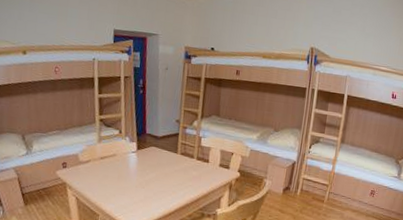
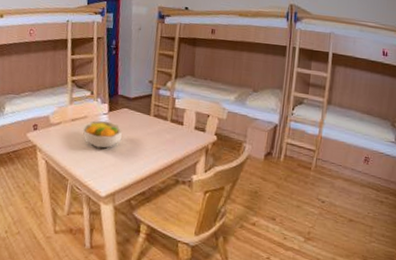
fruit bowl: none [111,158,150,185] -> present [82,120,122,149]

